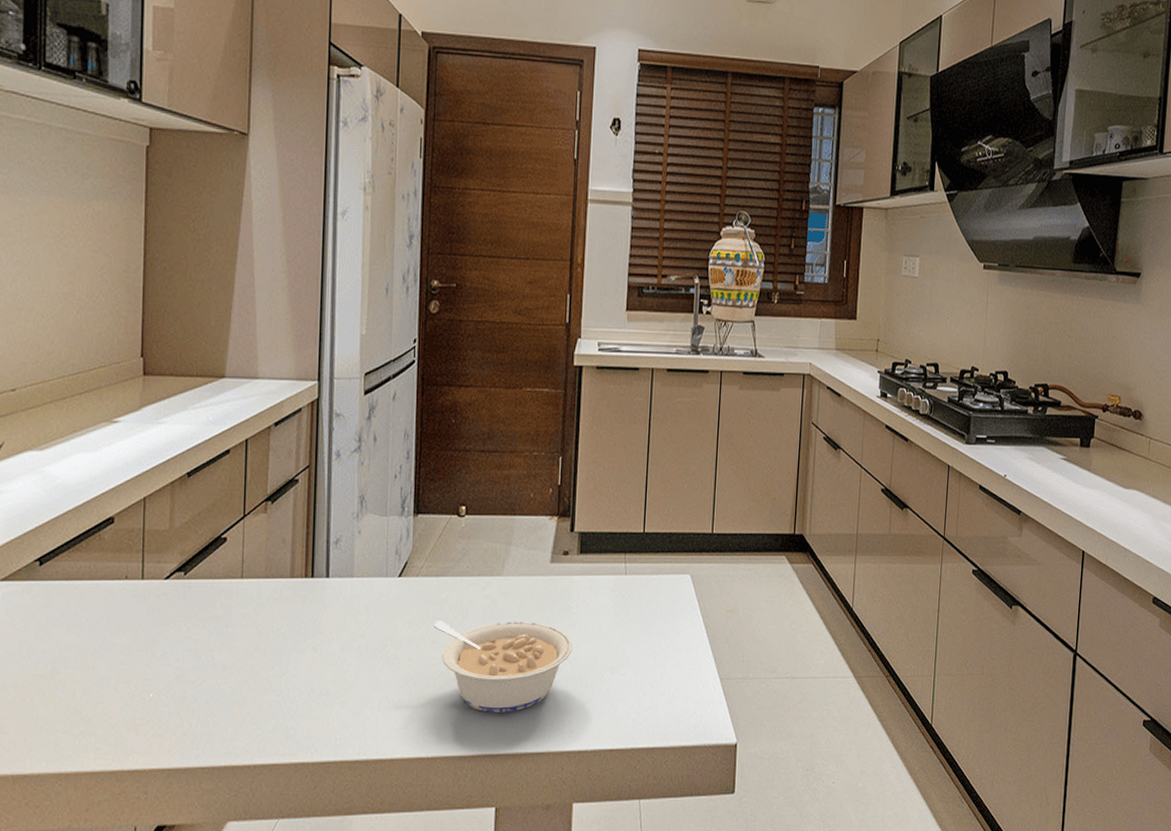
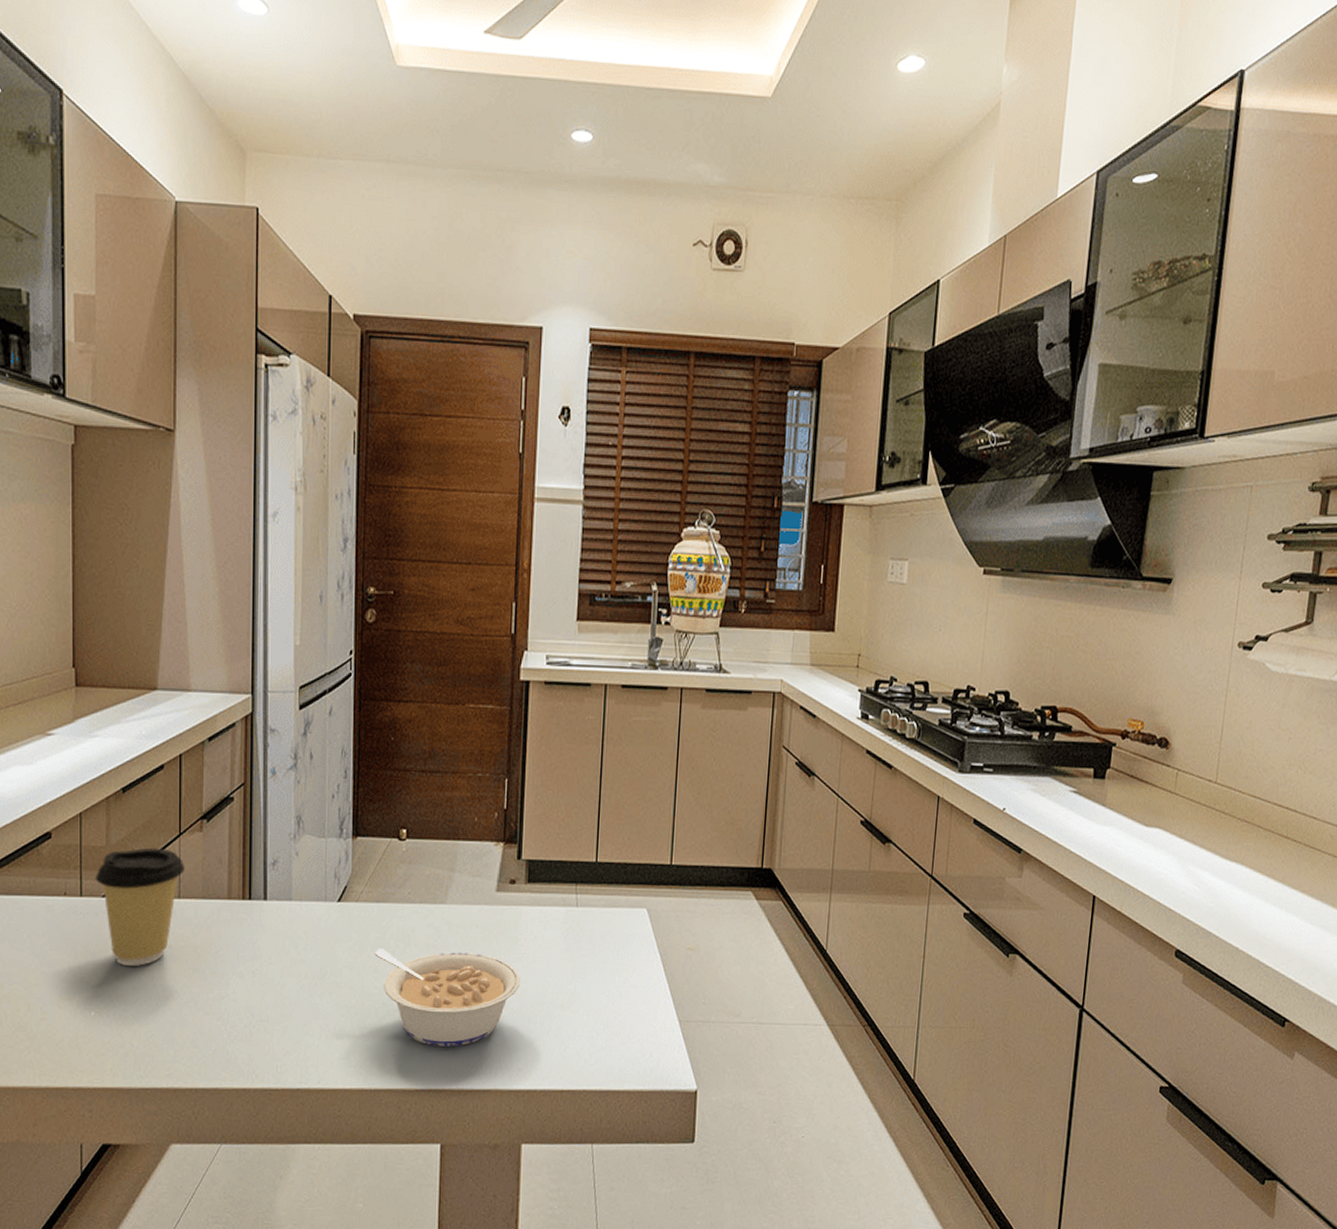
coffee cup: none [158,530,248,646] -> present [96,848,185,966]

